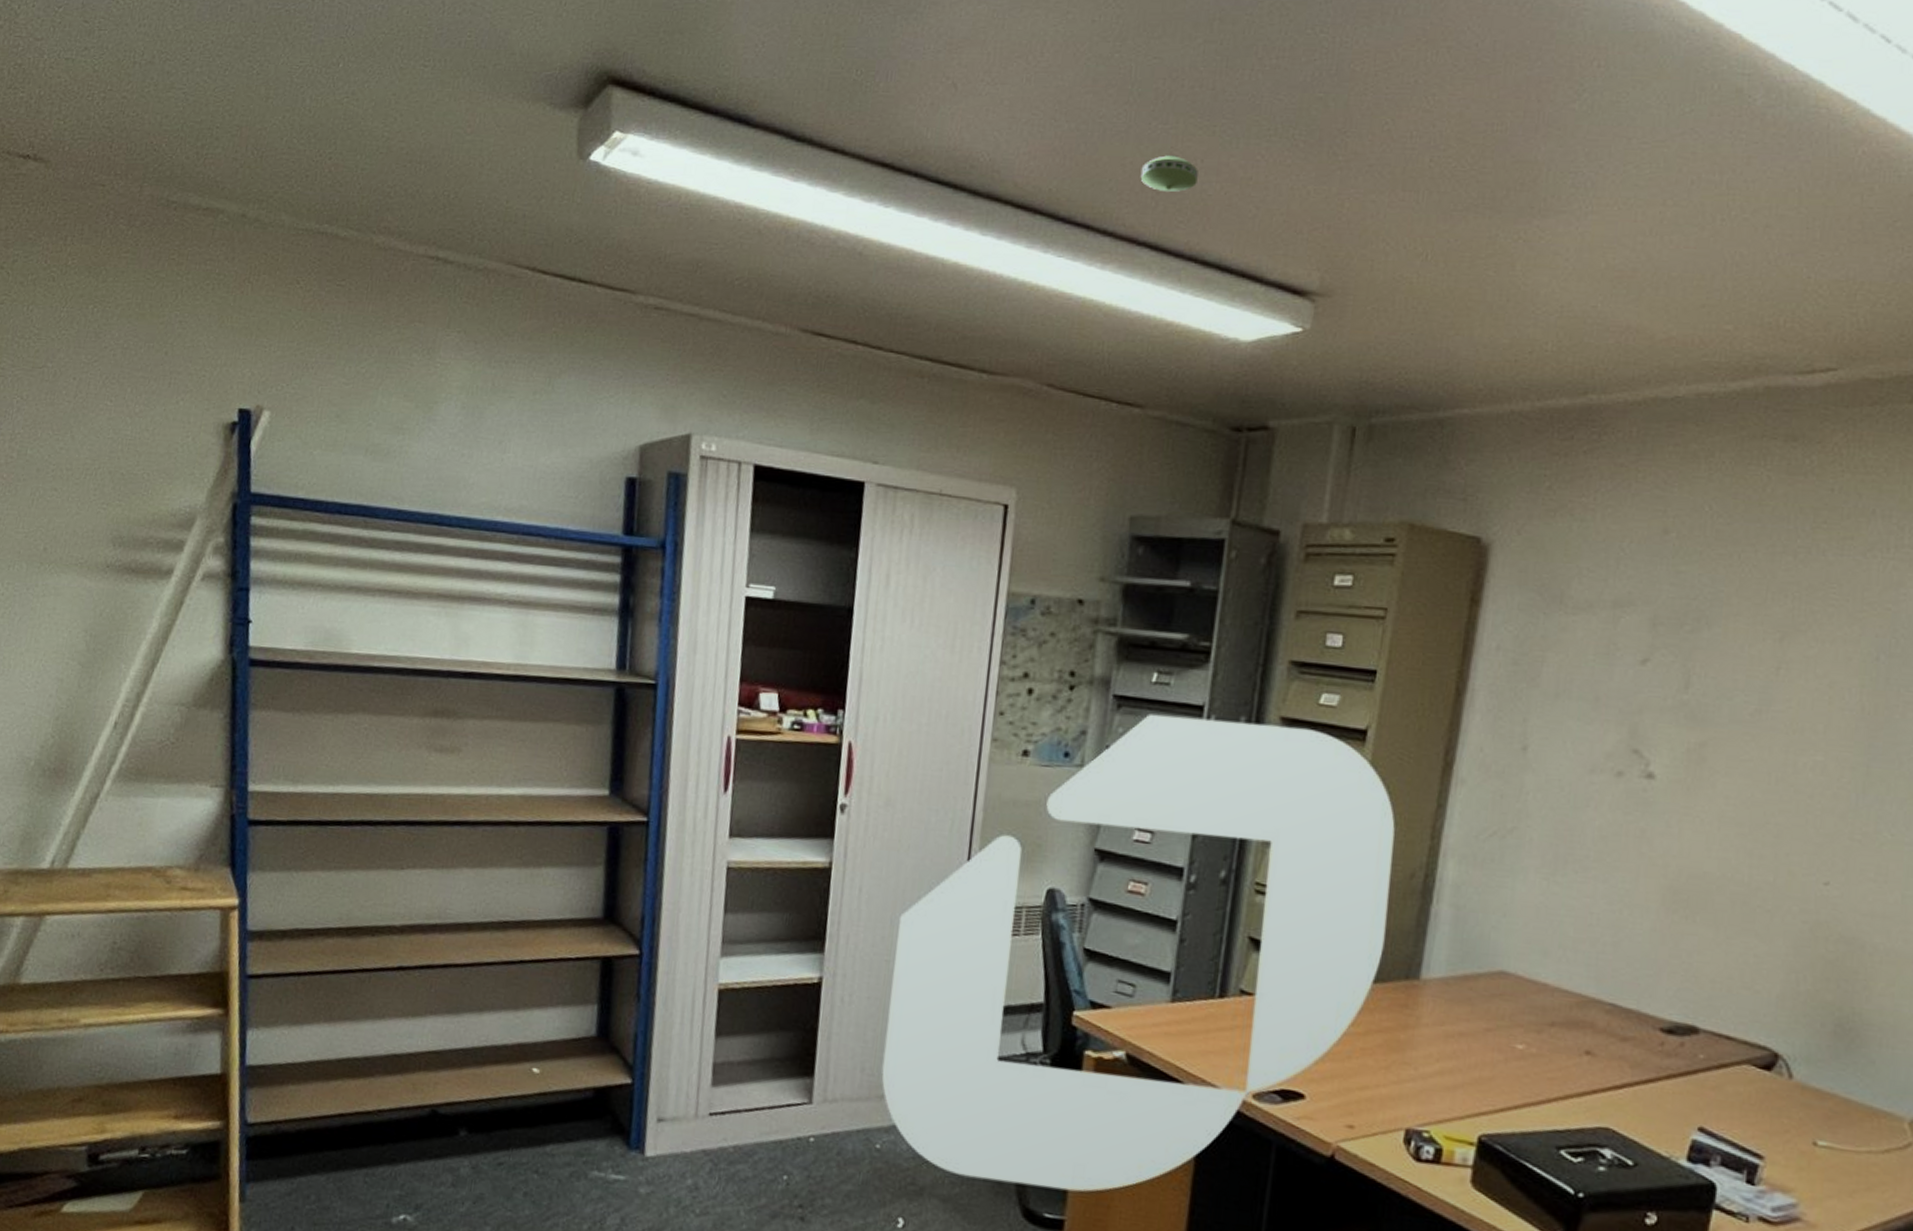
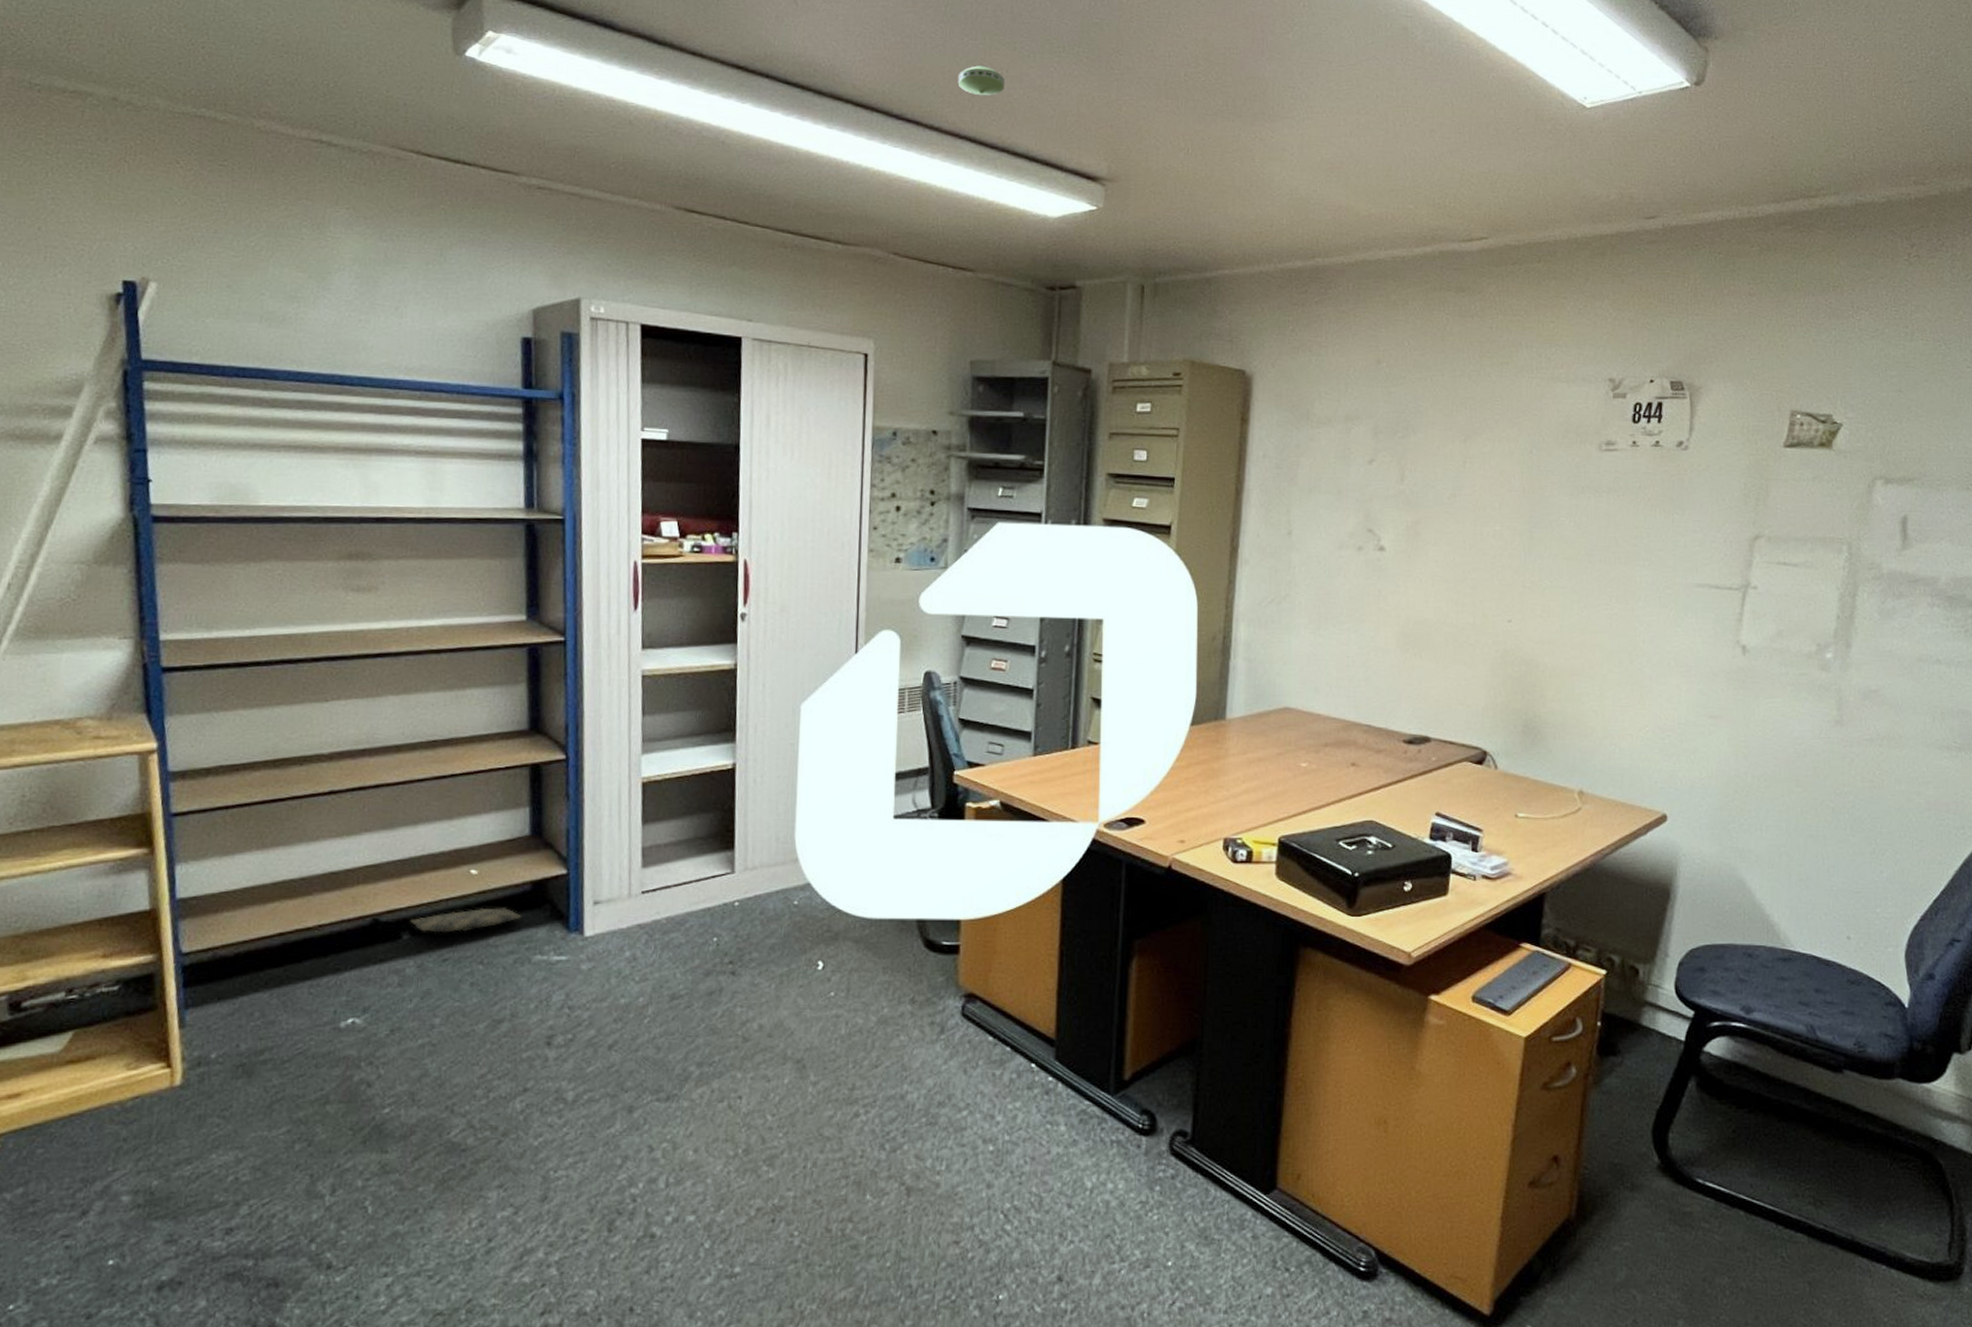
bag: none [467,1111,581,1136] -> present [409,908,522,933]

